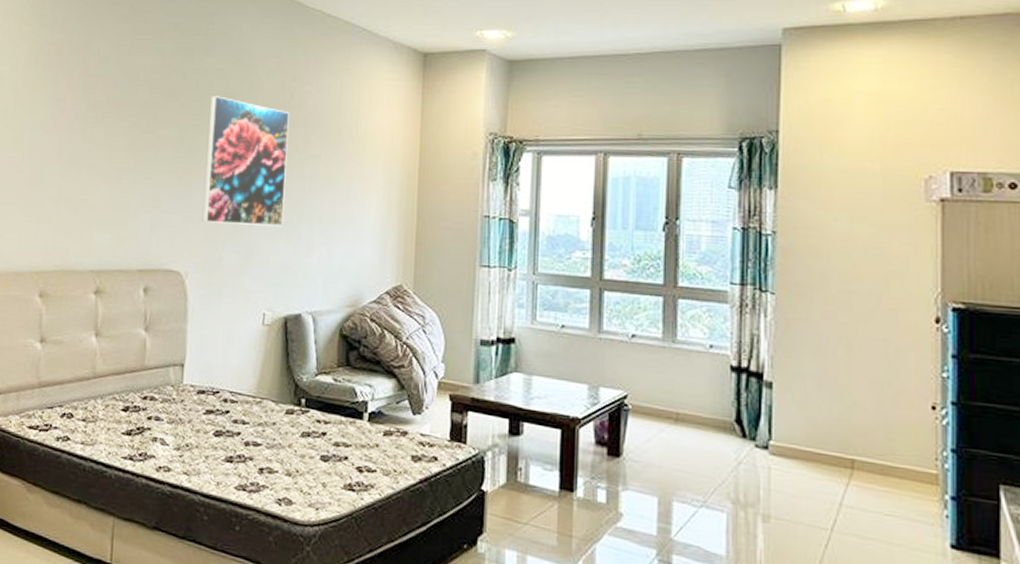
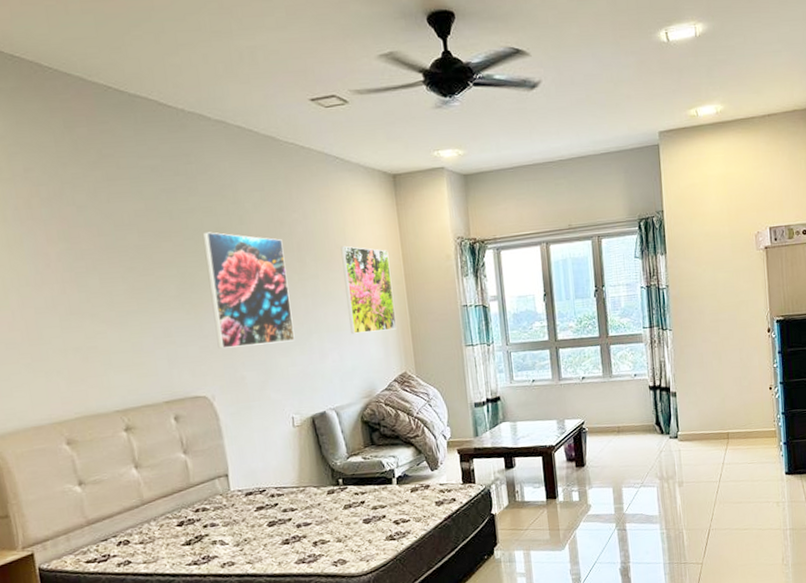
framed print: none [346,127,404,232] -> present [340,245,396,334]

